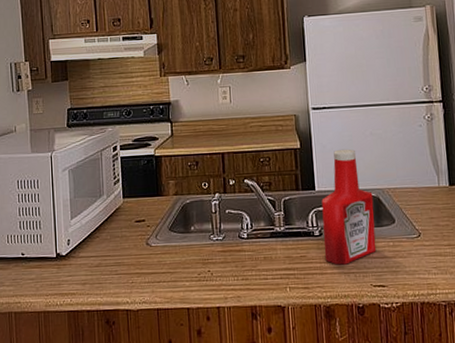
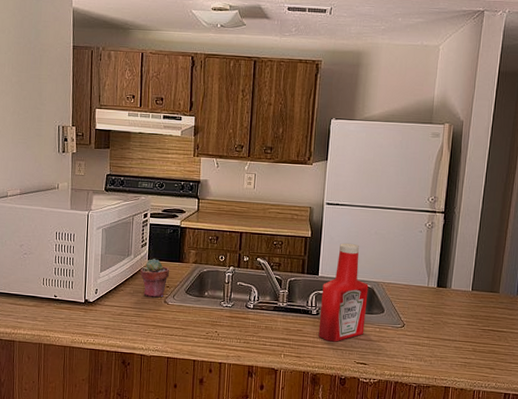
potted succulent: none [116,196,148,241] -> present [140,259,169,298]

